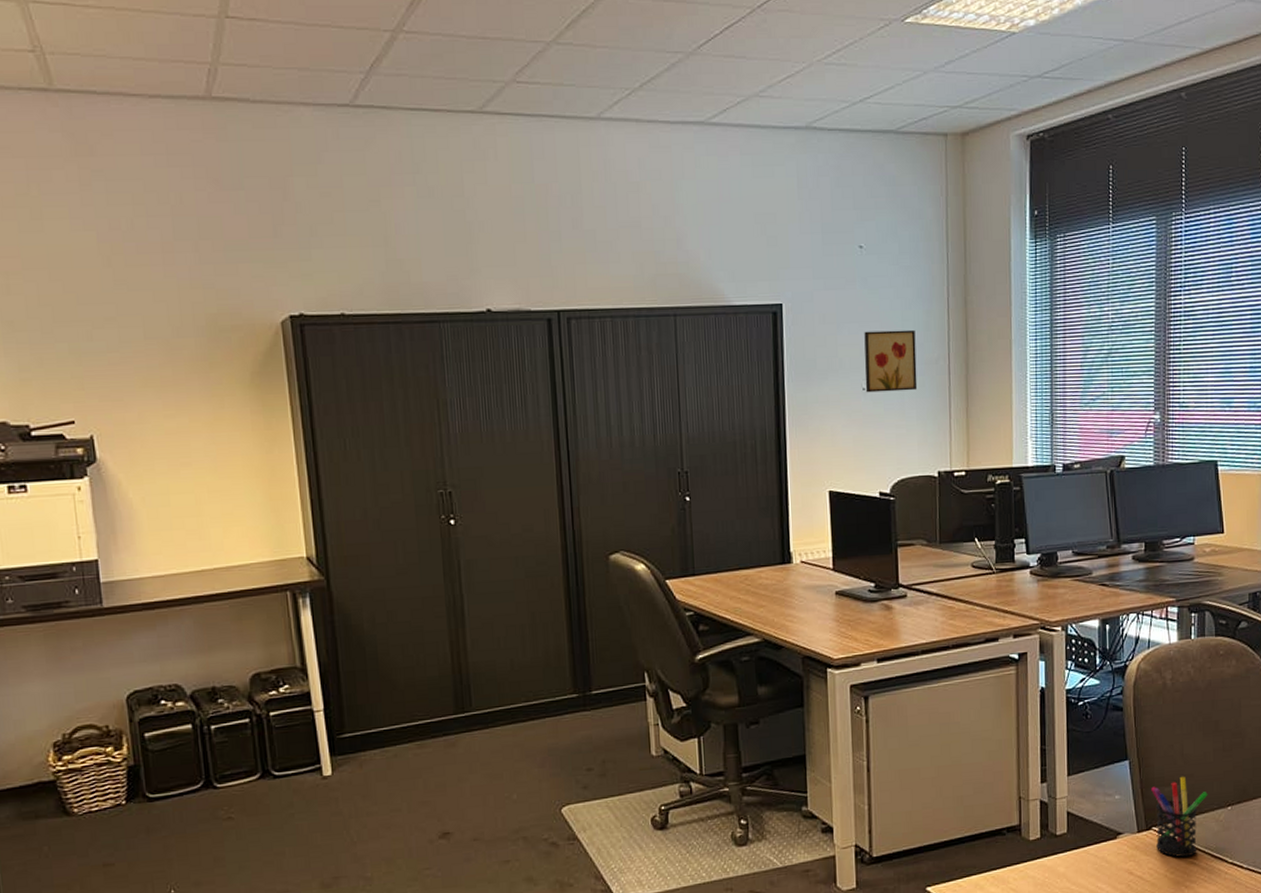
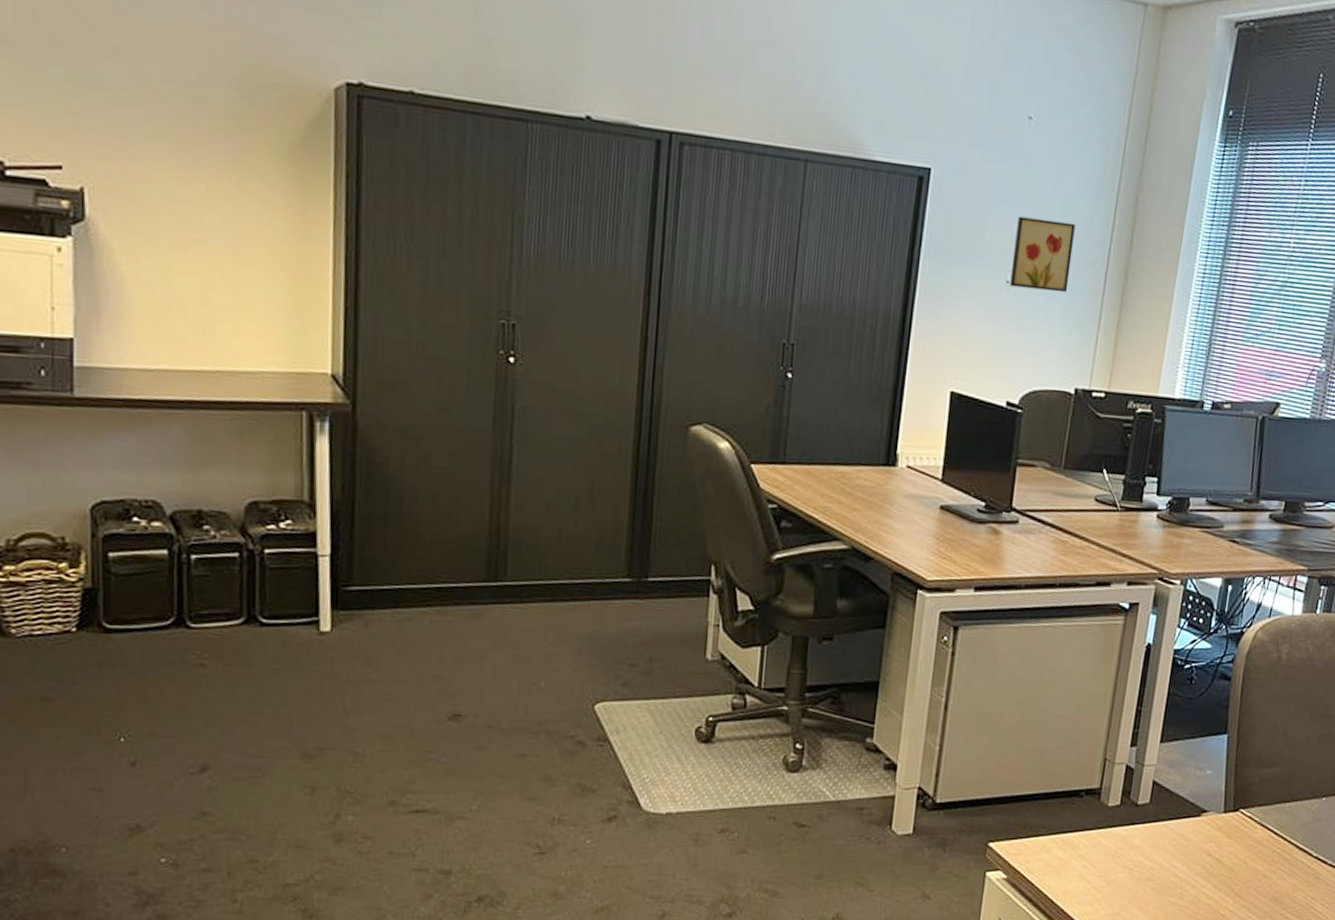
pen holder: present [1151,776,1208,858] -> none [1240,759,1305,845]

